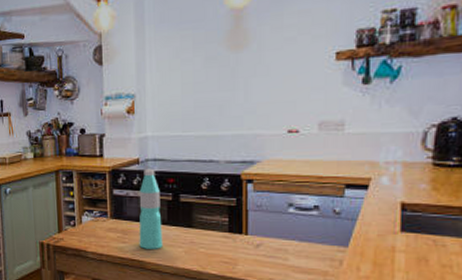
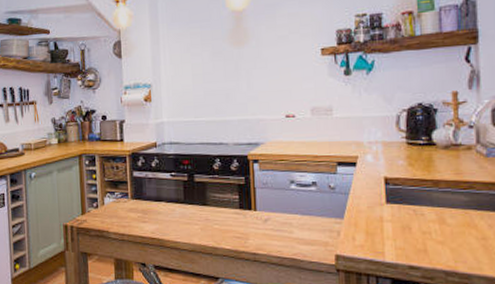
water bottle: present [139,170,163,249] -> none [157,152,180,227]

